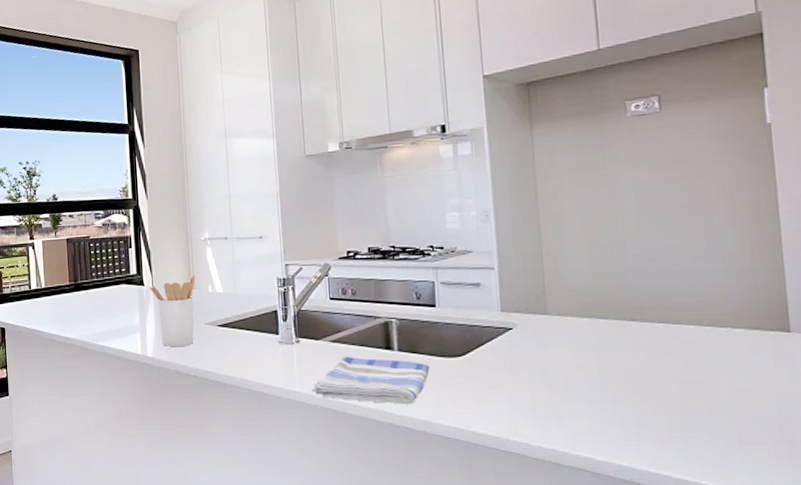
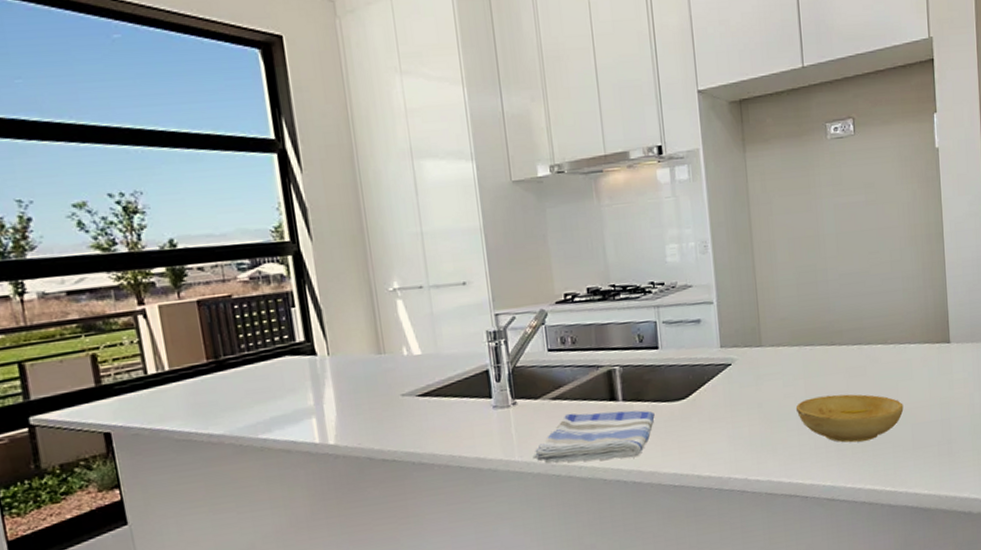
utensil holder: present [150,275,196,346] -> none [324,335,389,429]
bowl: none [586,372,726,425] -> present [795,394,904,443]

